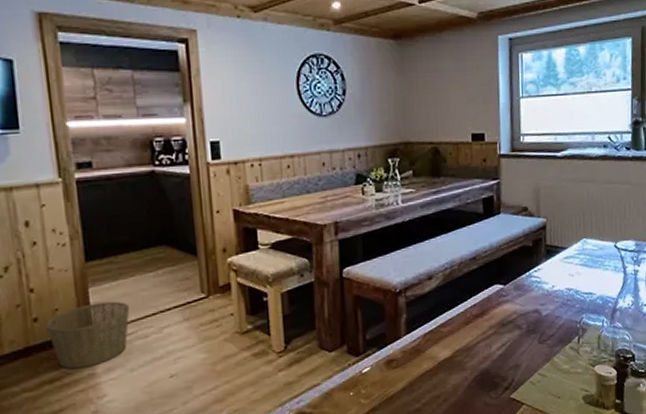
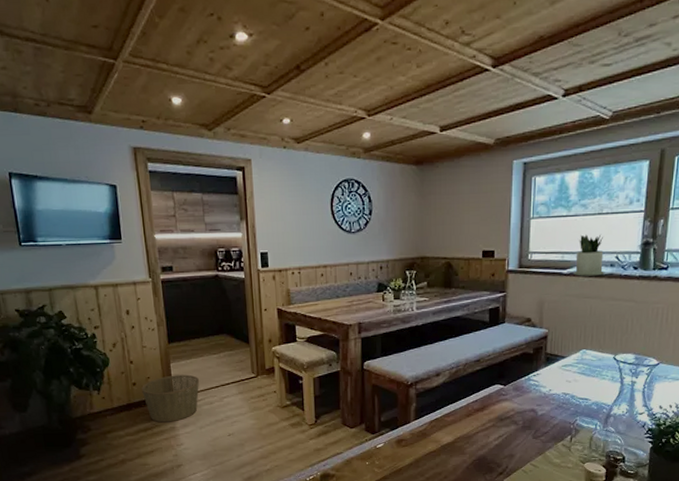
planter: none [568,114,599,160] -> present [574,234,605,277]

